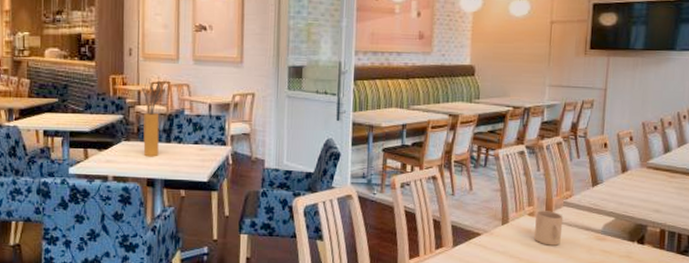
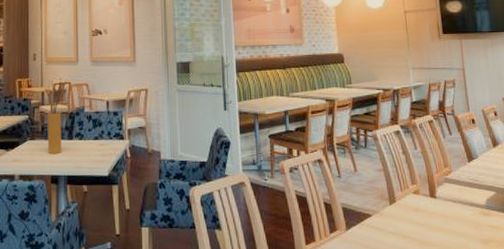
cup: present [533,210,564,246] -> none [420,188,449,223]

